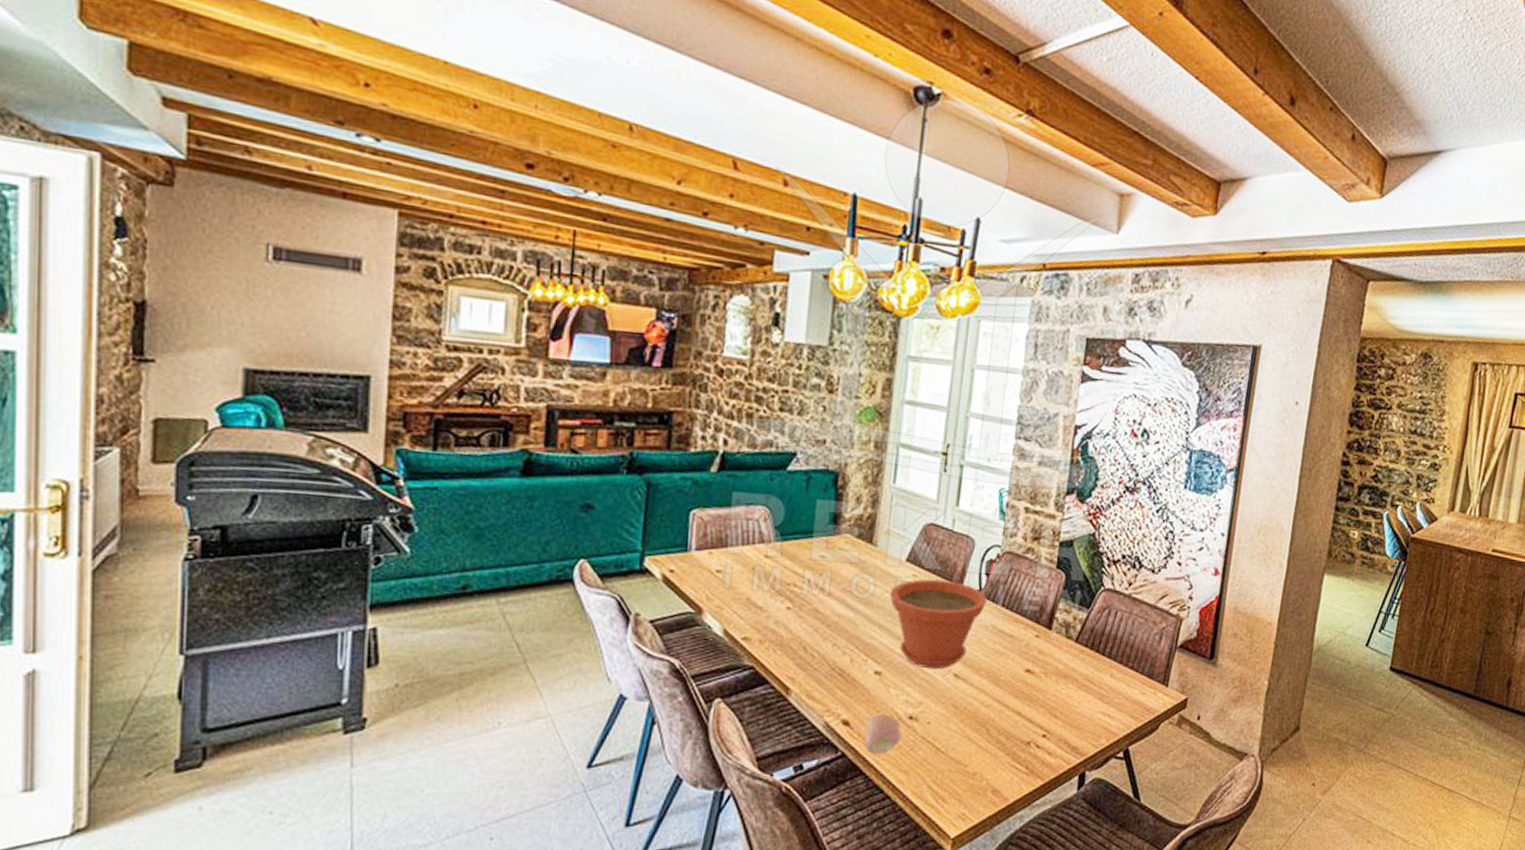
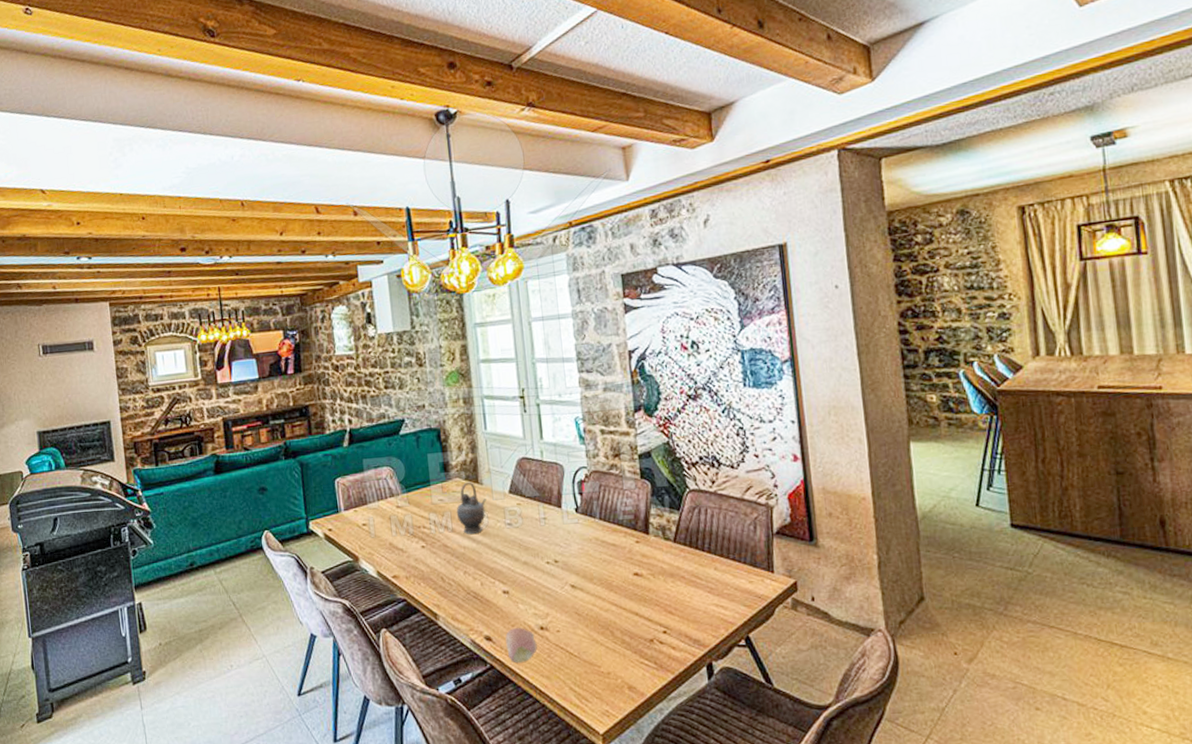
teapot: none [837,540,878,602] -> present [456,481,487,534]
plant pot: present [889,579,987,670] -> none [501,504,585,583]

